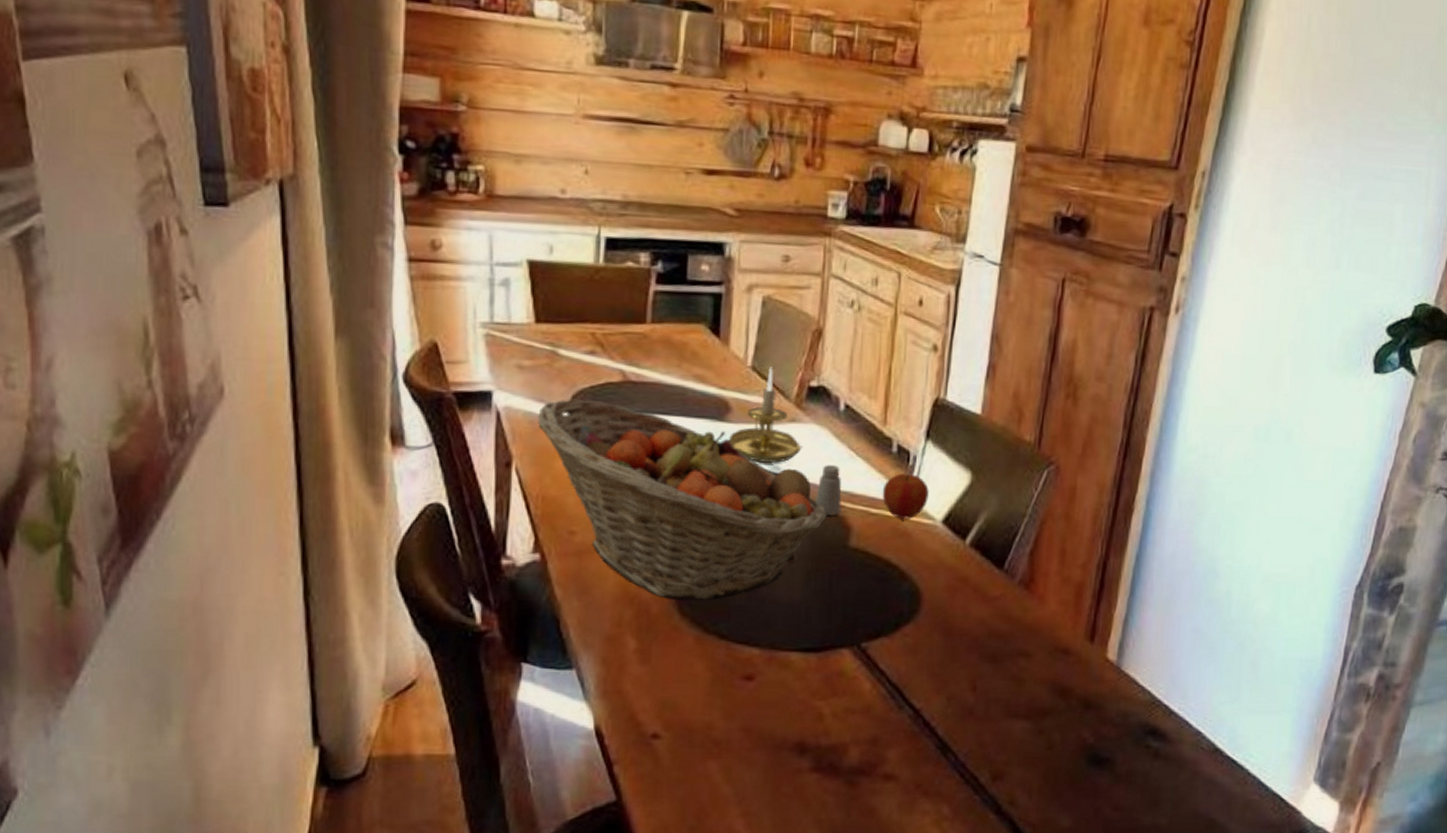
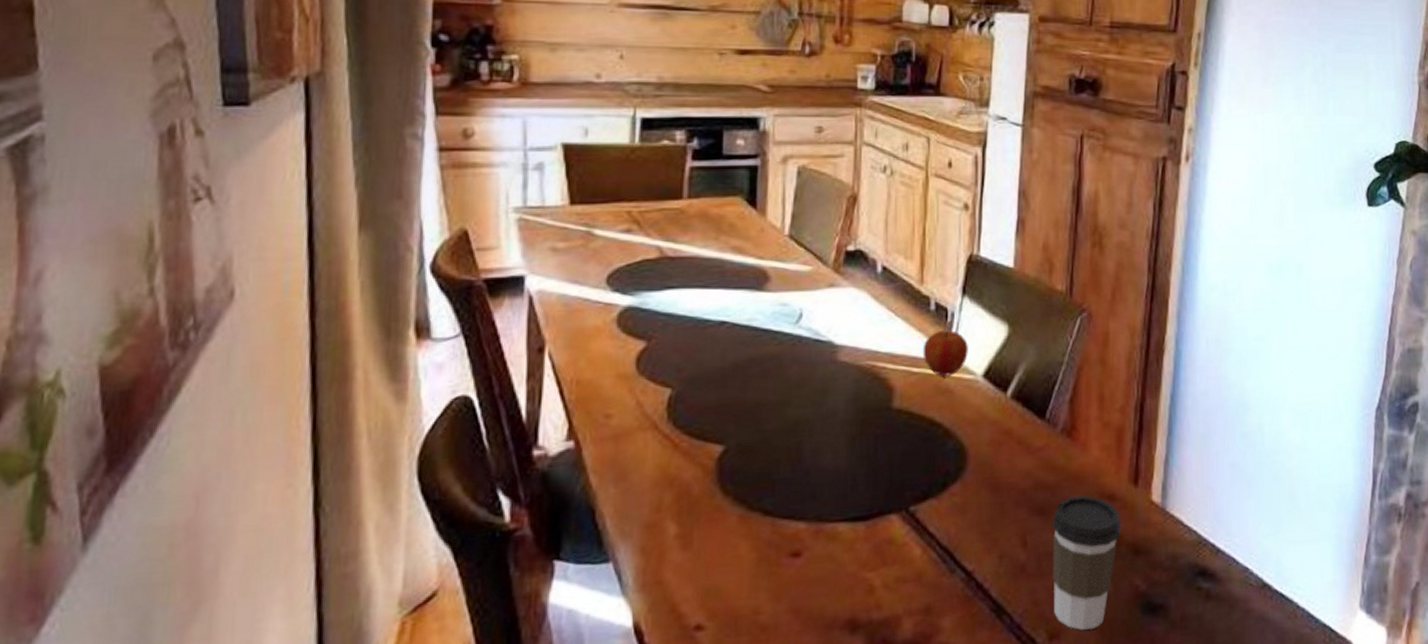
fruit basket: present [538,399,828,600] -> none [572,278,870,478]
candle holder: present [729,367,802,464] -> none [768,234,842,331]
saltshaker: present [815,465,842,515] -> none [857,327,883,378]
coffee cup: none [999,647,1073,774] -> present [1052,495,1121,630]

